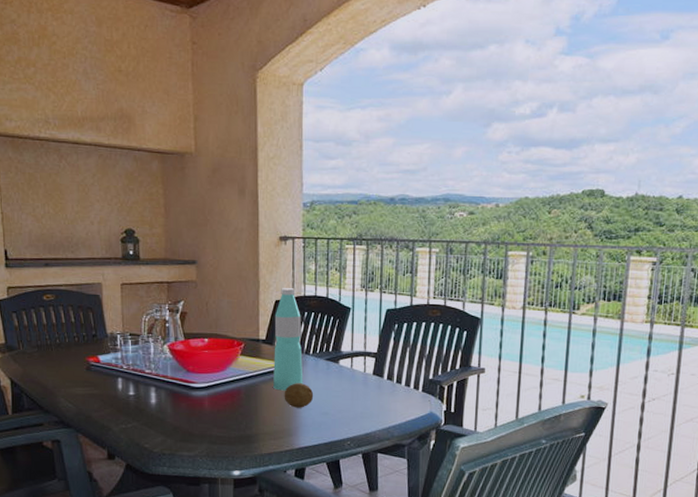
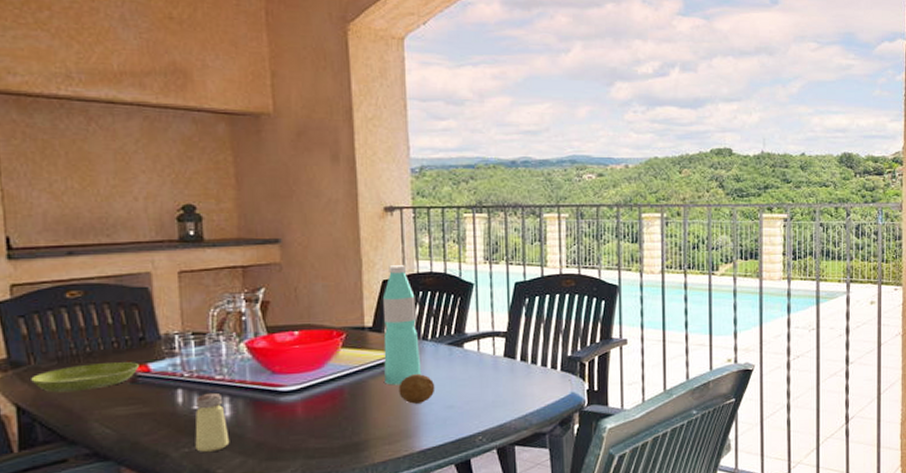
saucer: none [20,352,92,373] -> present [31,362,139,393]
saltshaker: none [130,383,155,430] -> present [195,392,230,453]

